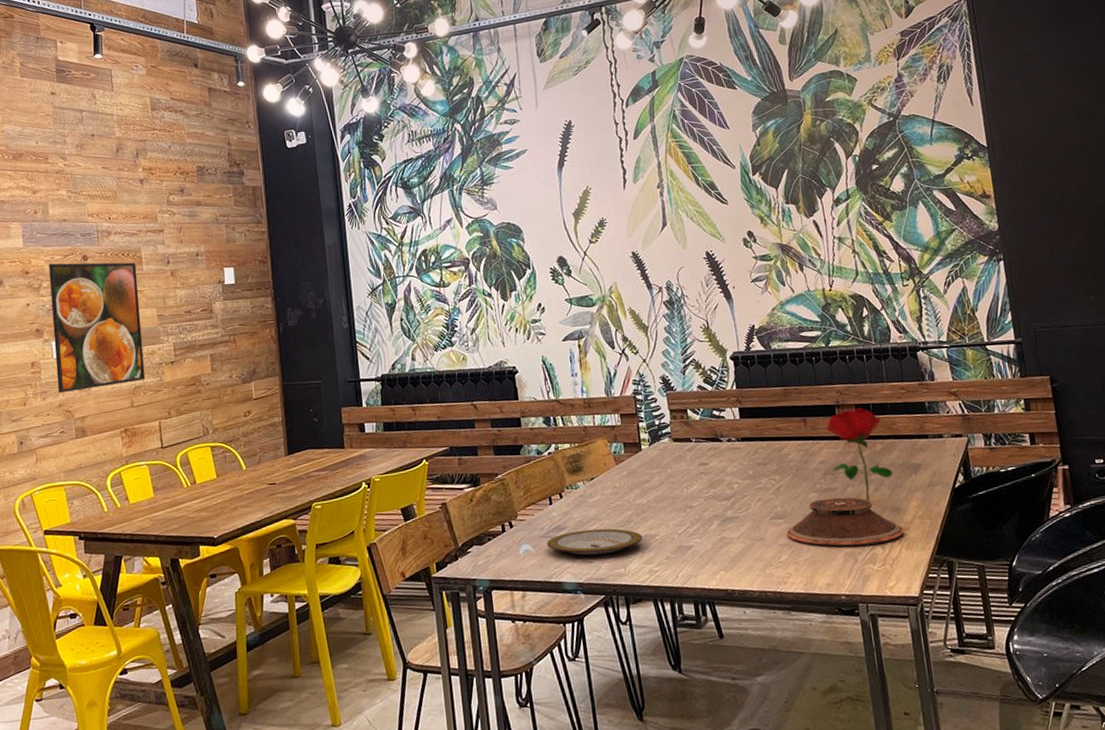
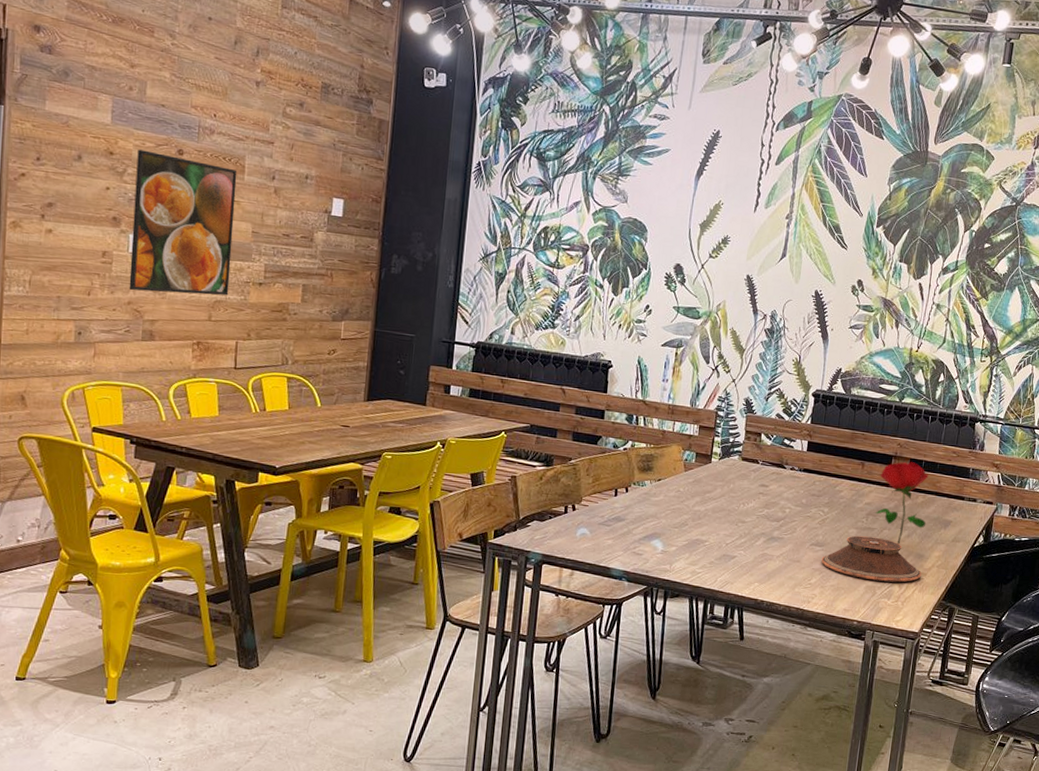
plate: present [546,528,643,556] -> none [604,524,694,551]

